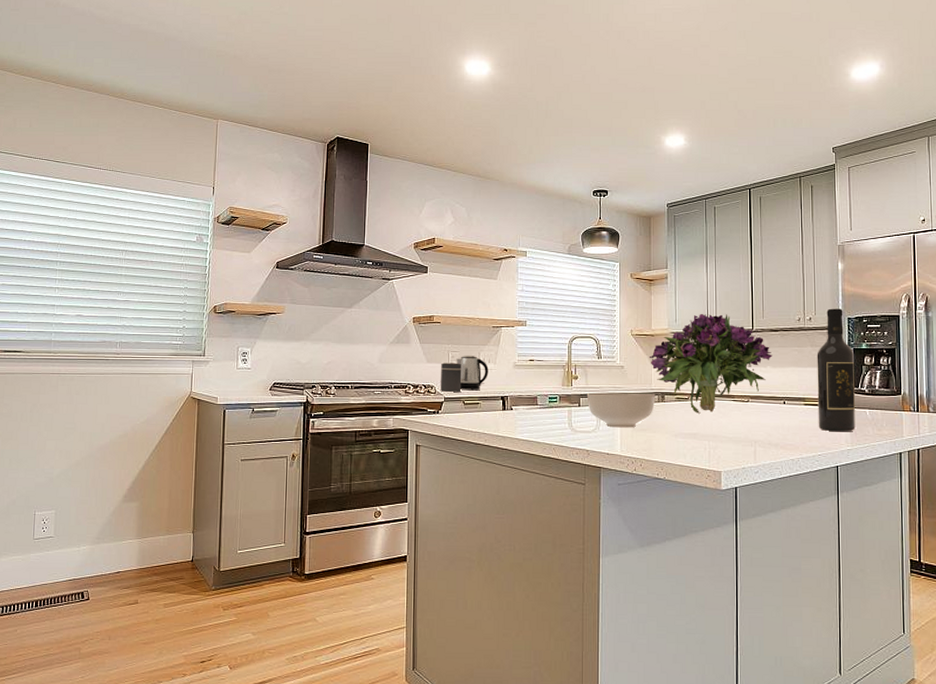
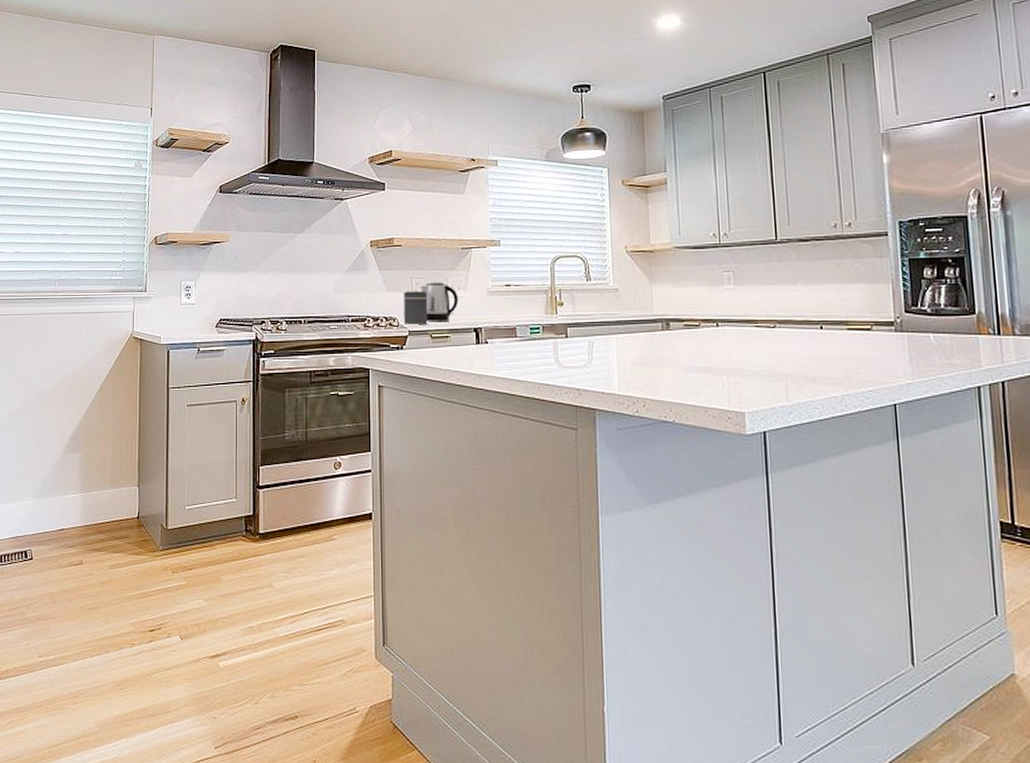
bowl: present [586,392,656,427] -> none [574,320,659,361]
bouquet: present [649,314,773,414] -> none [648,223,803,343]
wine bottle: present [817,308,855,432] -> none [860,210,916,362]

